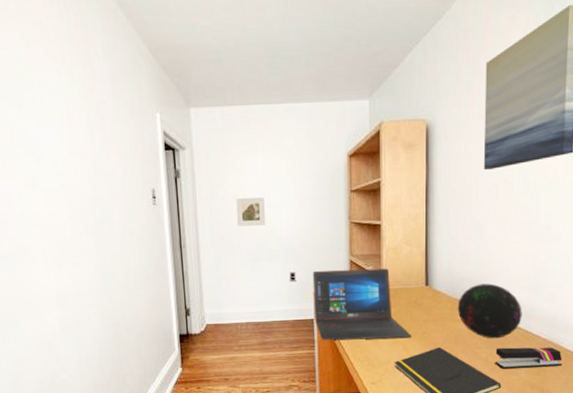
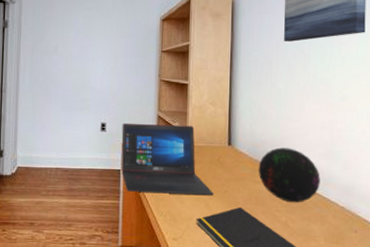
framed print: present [235,196,265,226] -> none [55,49,82,77]
stapler: present [495,347,563,369] -> none [294,213,360,236]

